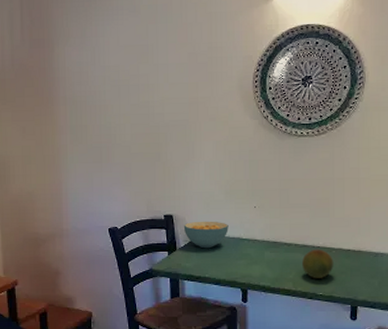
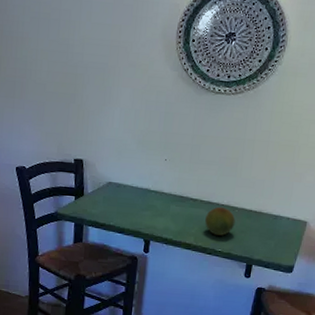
cereal bowl: present [183,221,229,249] -> none [92,168,138,197]

